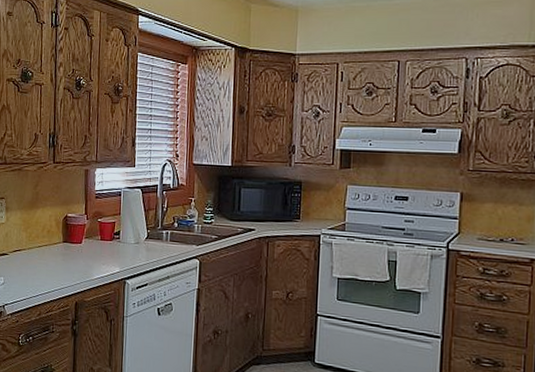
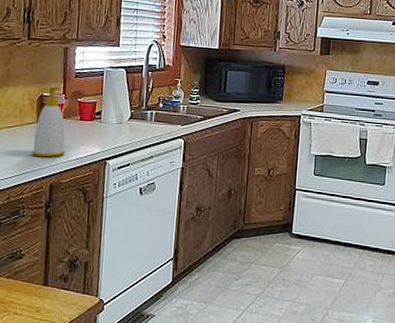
soap bottle: none [59,207,88,276] -> present [32,85,66,158]

